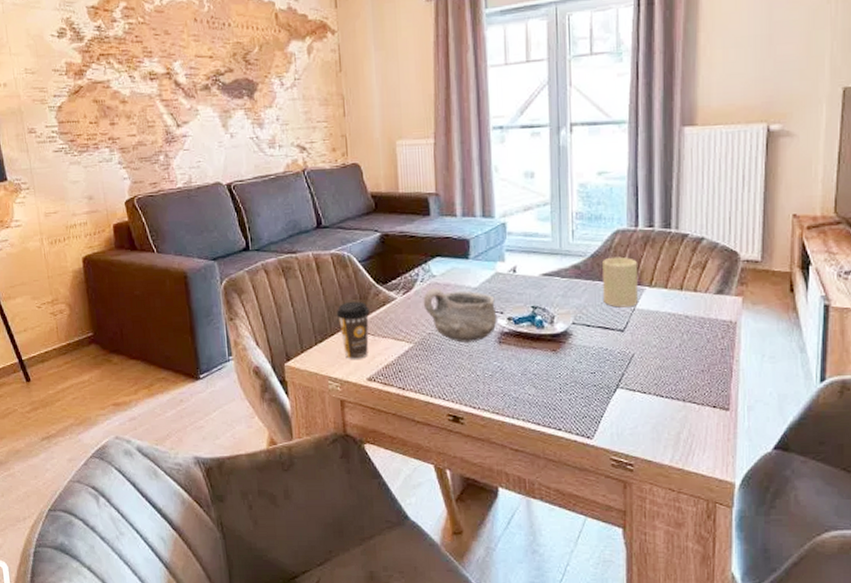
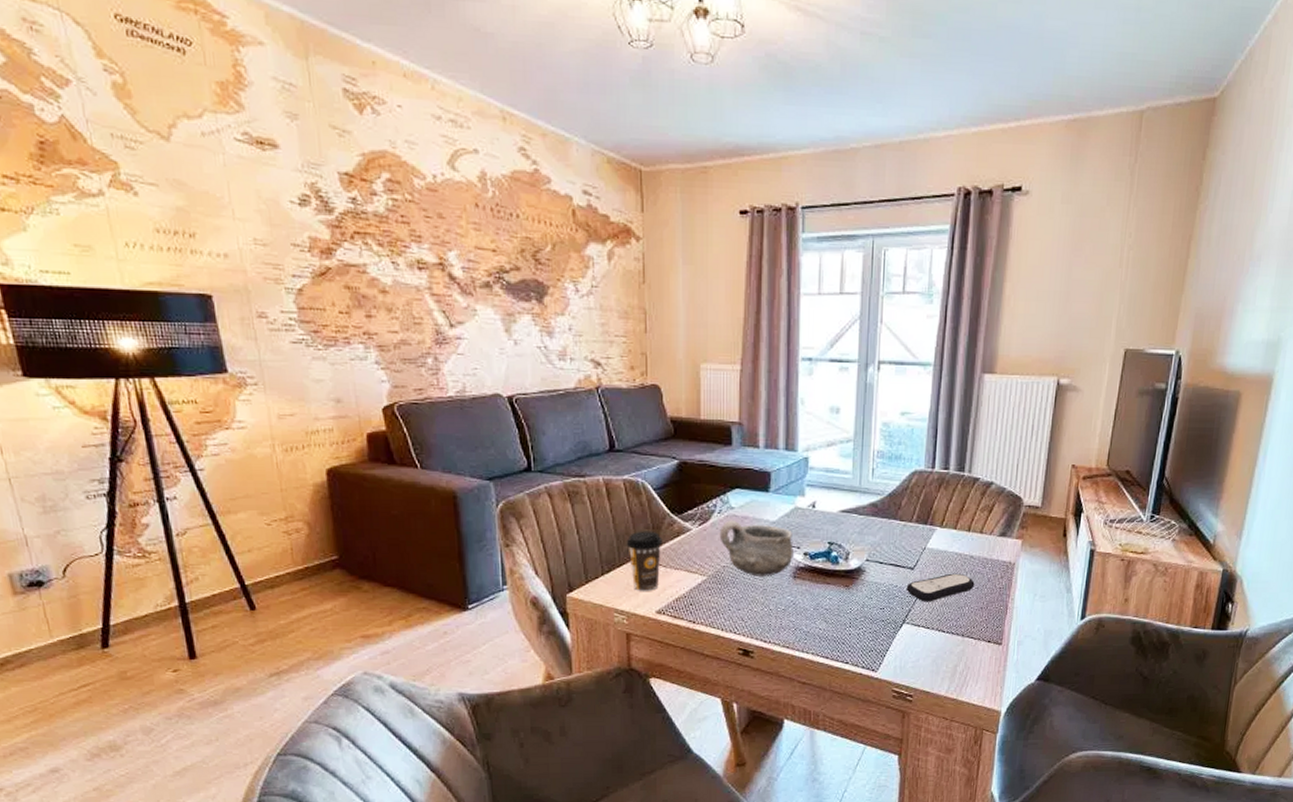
candle: present [602,256,639,308] -> none [897,497,932,546]
remote control: none [617,334,693,366] -> present [906,573,975,602]

